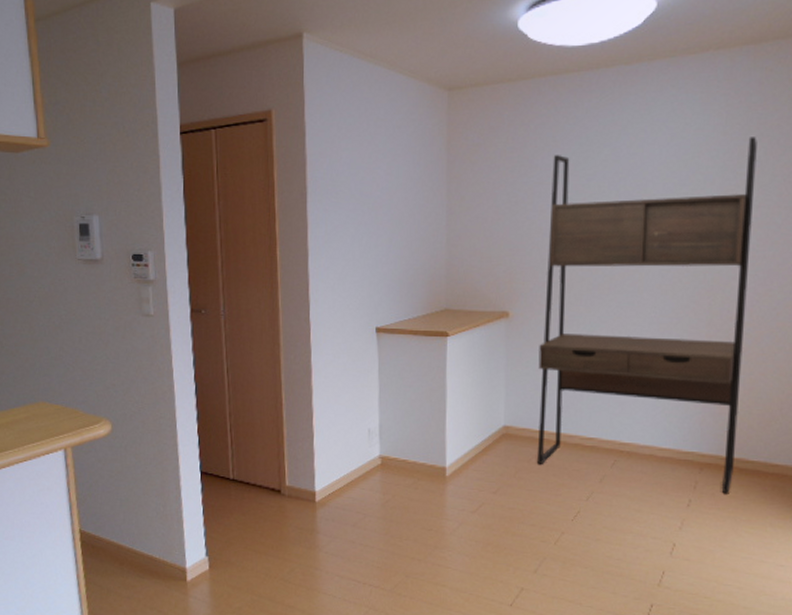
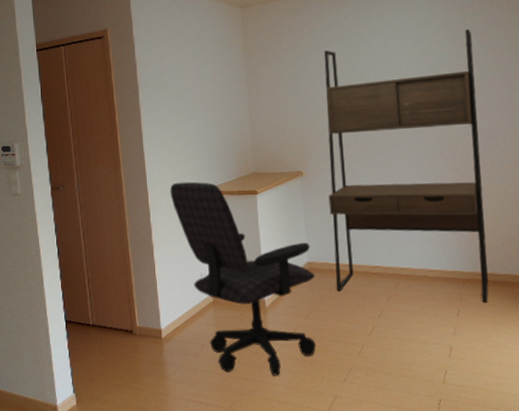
office chair: none [338,314,512,558] -> present [170,181,316,376]

